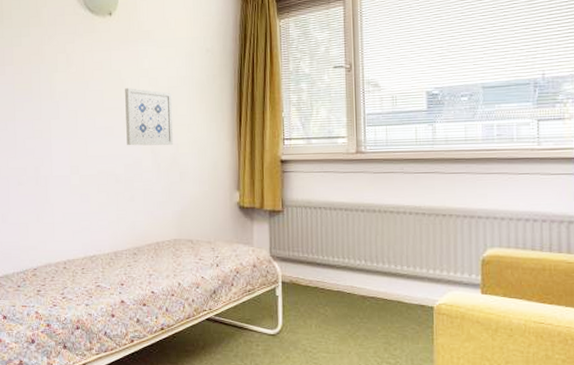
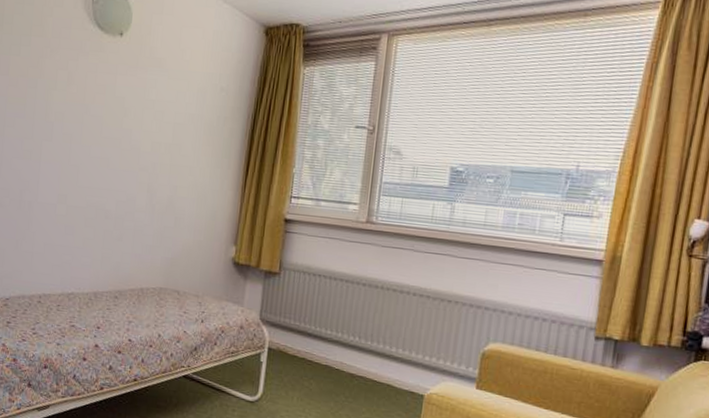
wall art: present [125,88,174,146] -> none [122,118,178,187]

